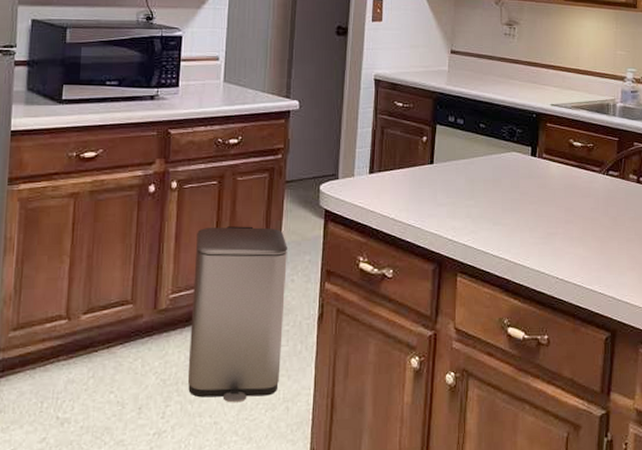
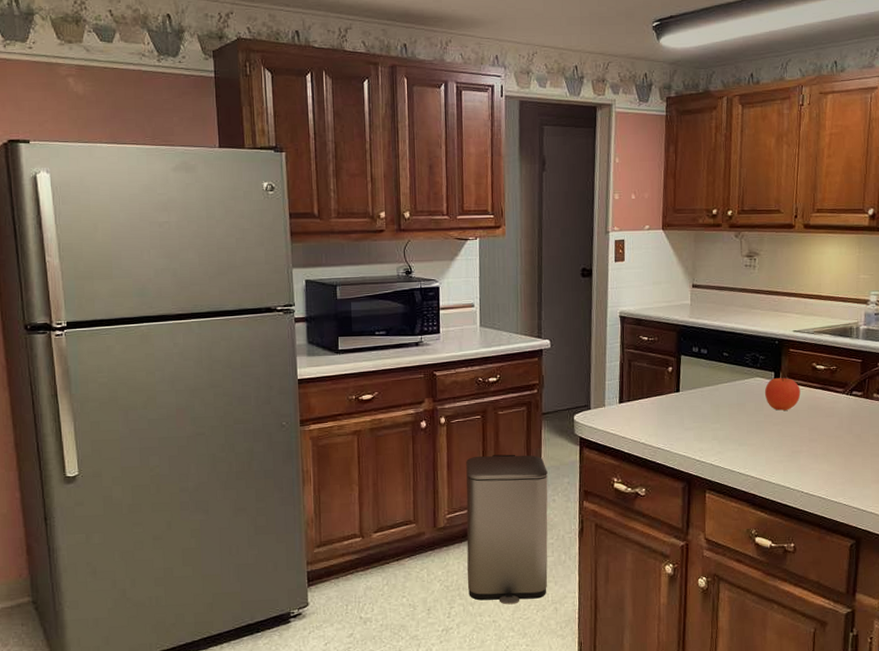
fruit: none [520,152,557,189] -> present [764,377,801,411]

